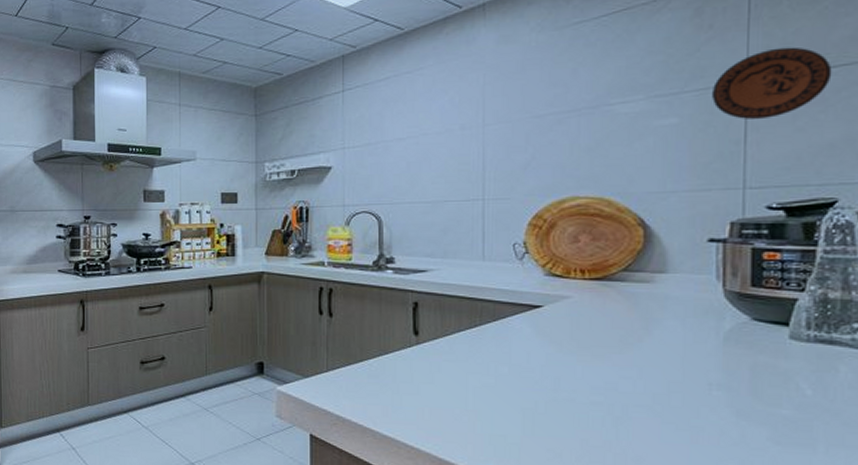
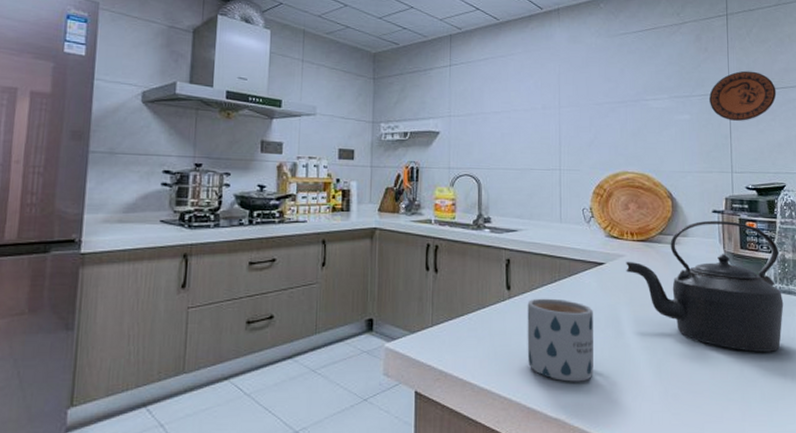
mug: none [439,344,525,436] -> present [527,298,593,382]
kettle: none [572,251,820,416] -> present [626,220,784,352]

